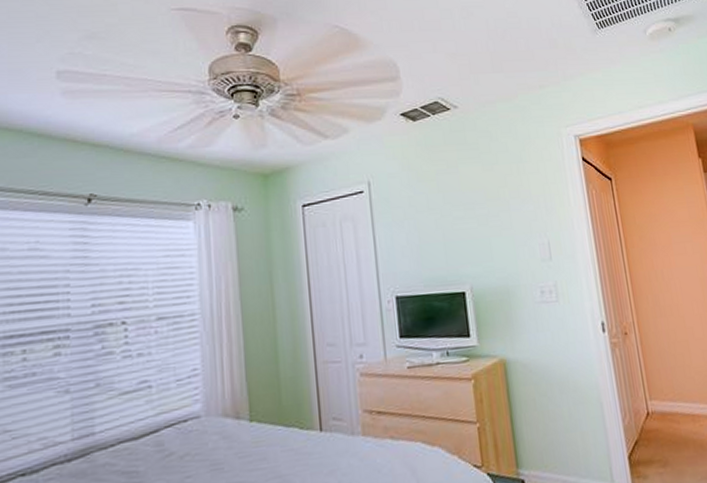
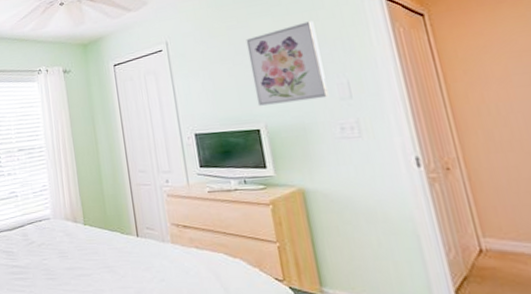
wall art: none [455,174,531,265] -> present [246,21,329,106]

